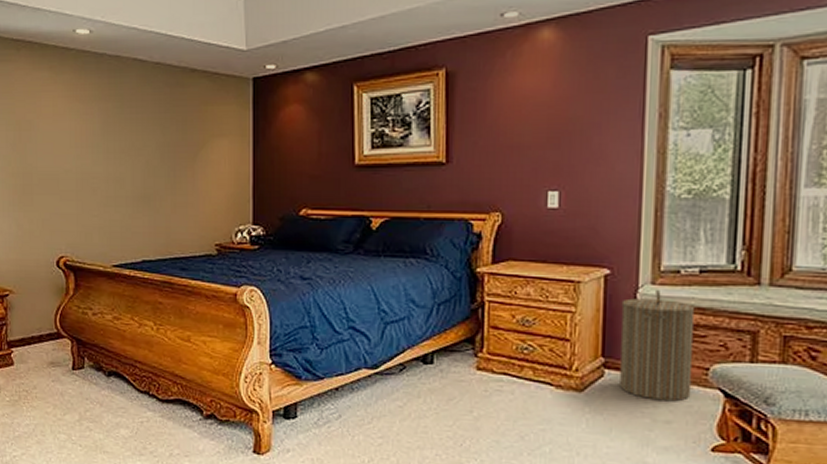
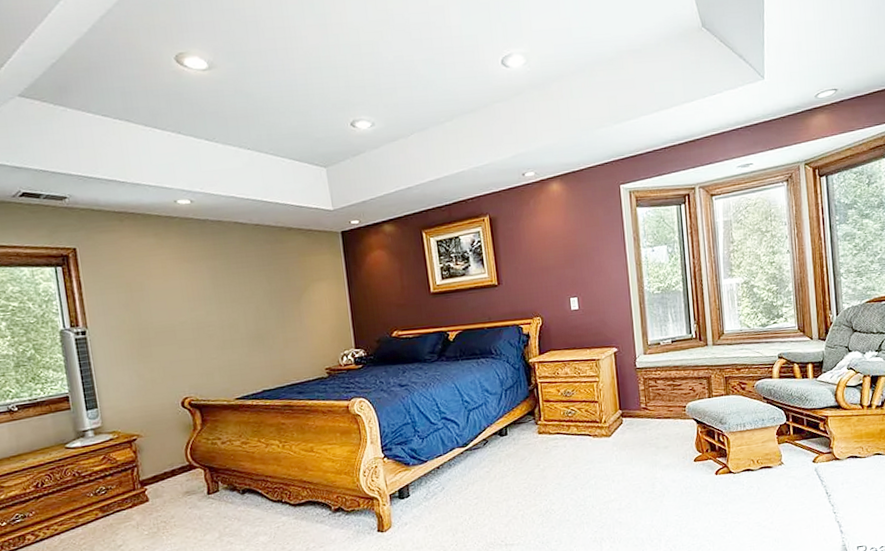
laundry hamper: present [620,290,696,402] -> none [627,358,678,434]

